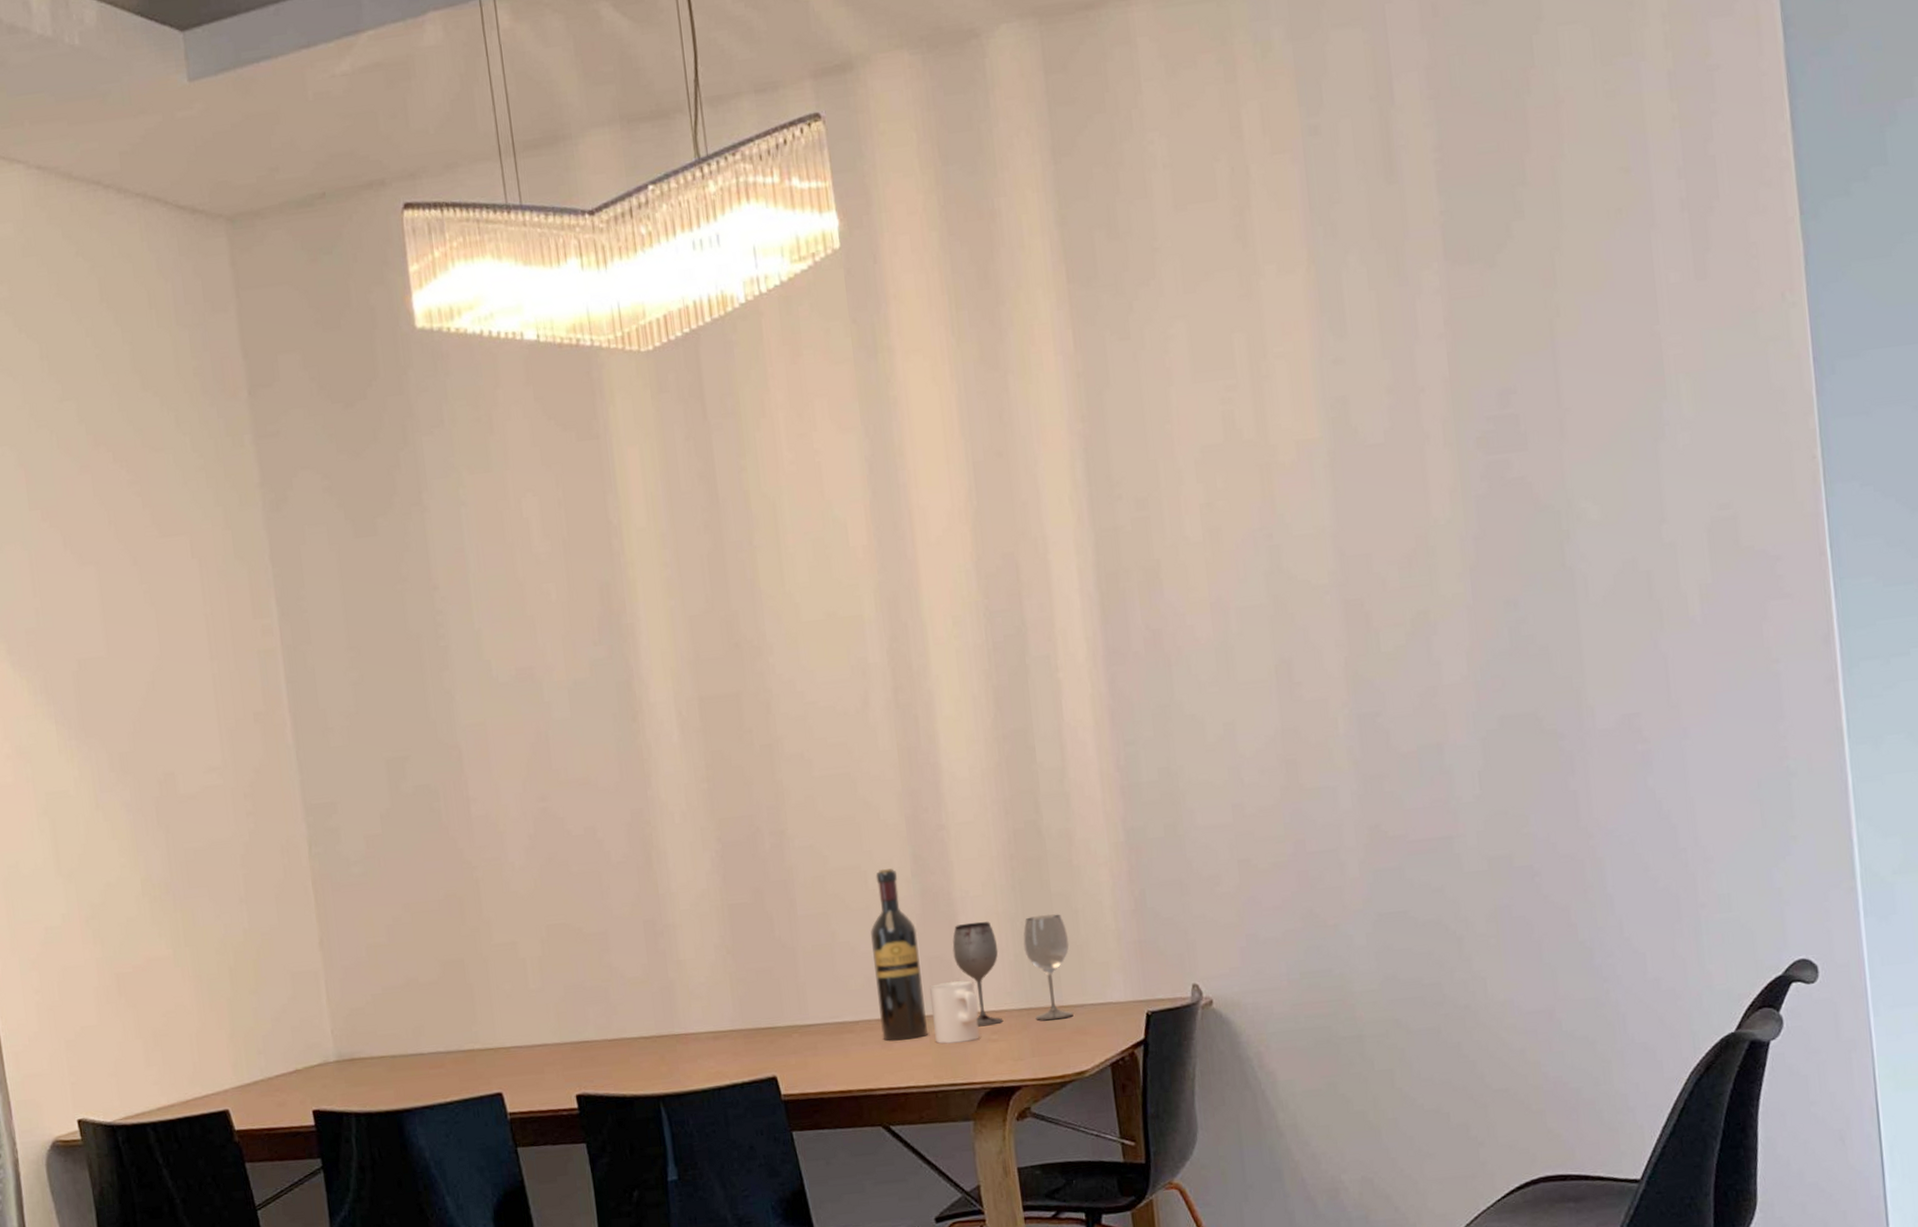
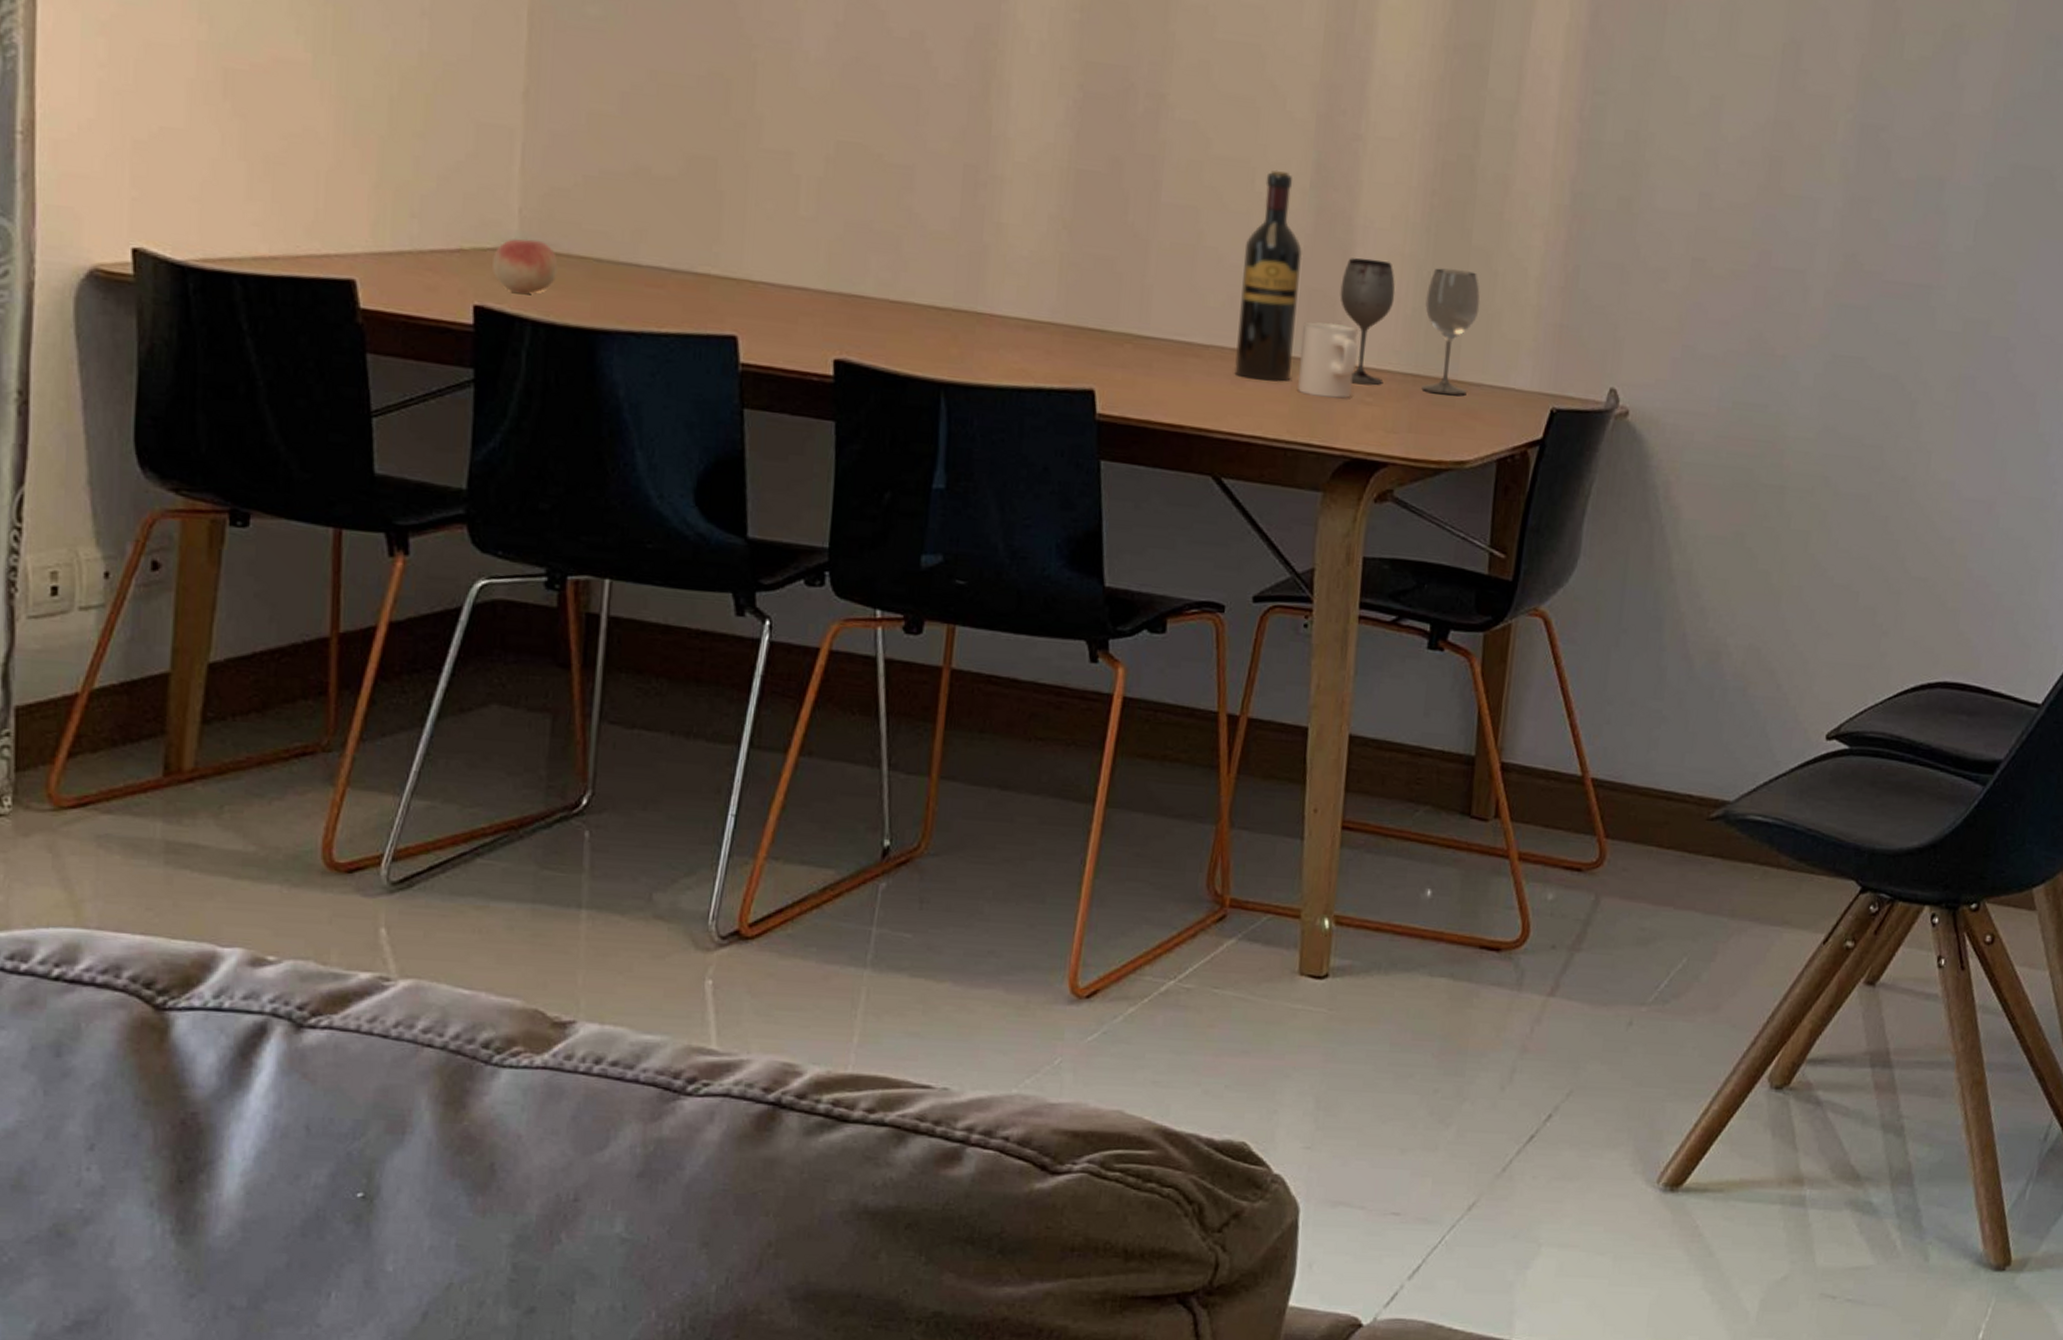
fruit: none [319,1051,367,1095] -> present [492,239,558,295]

